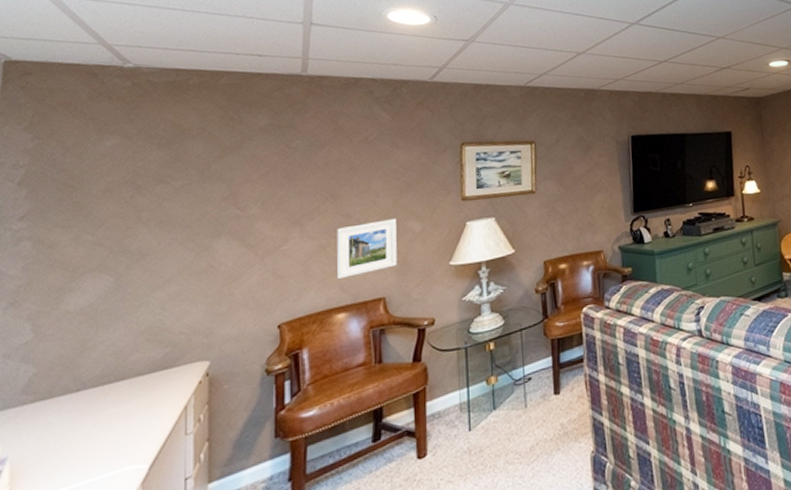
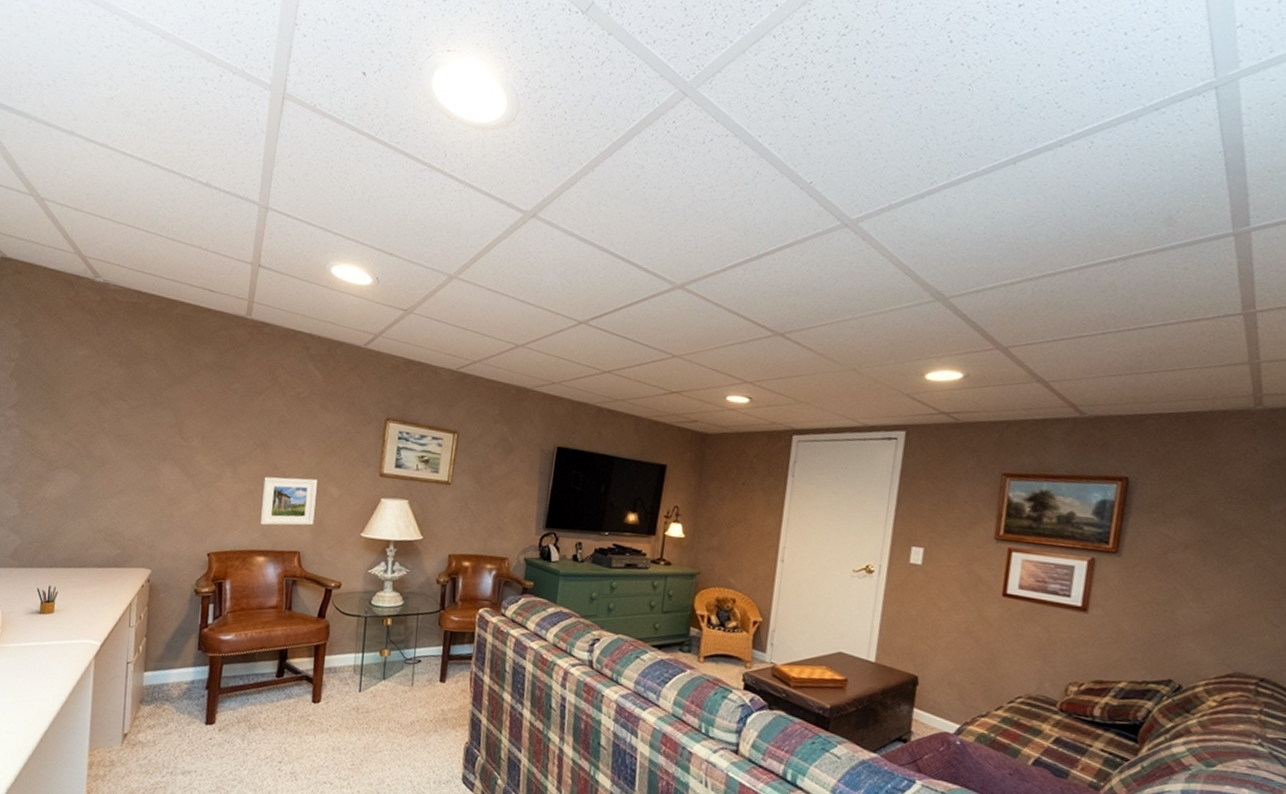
pencil box: none [59,411,89,451] -> present [36,584,58,615]

